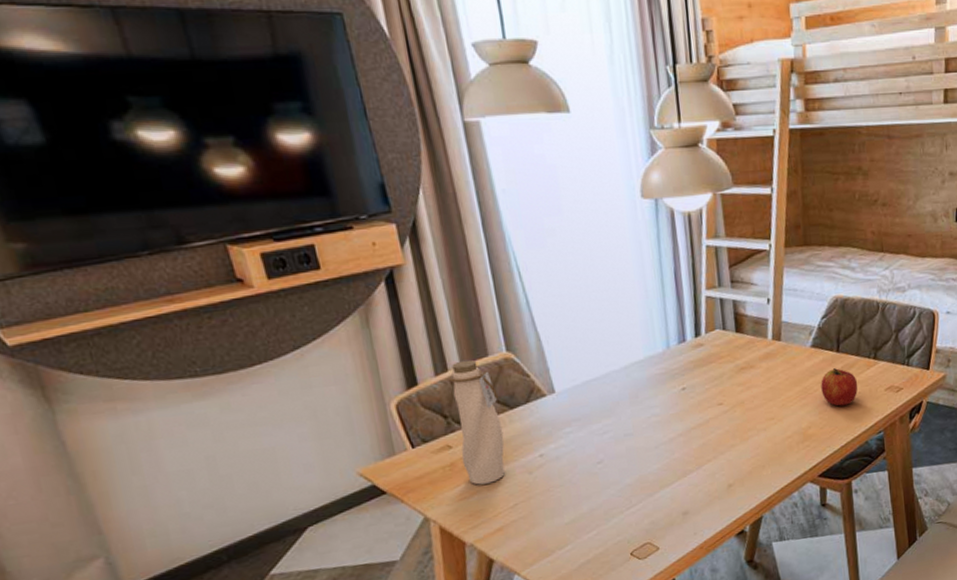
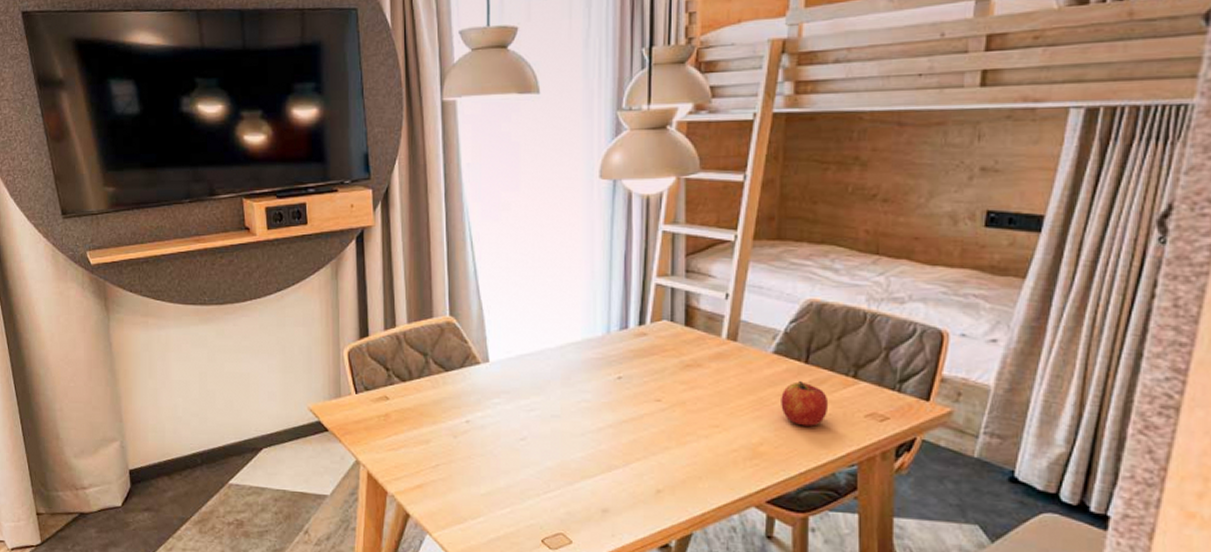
water bottle: present [448,359,505,485] -> none [394,319,436,440]

